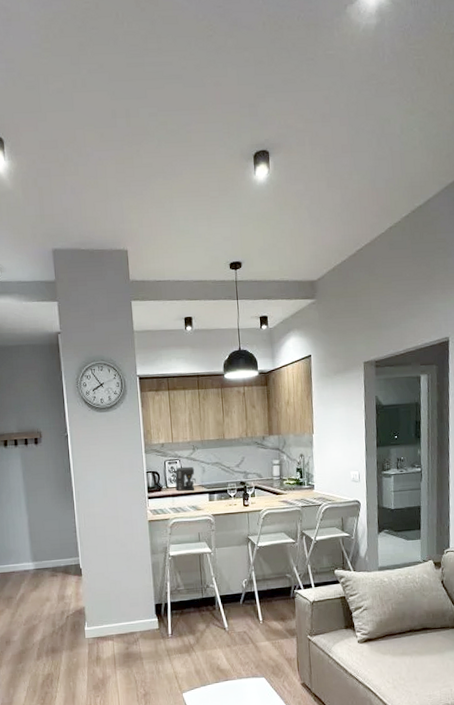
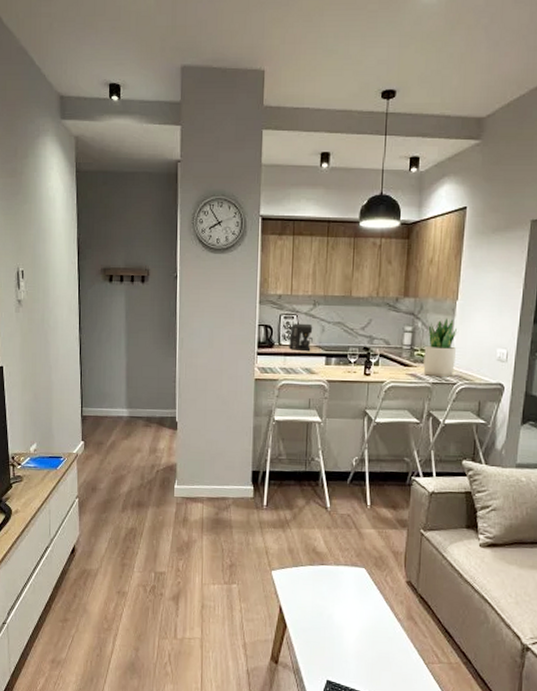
planter: none [291,450,318,501] -> present [423,318,458,378]

